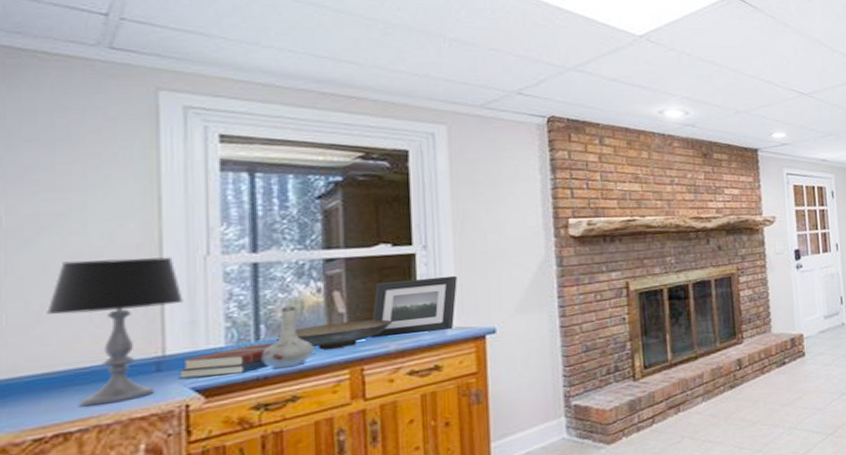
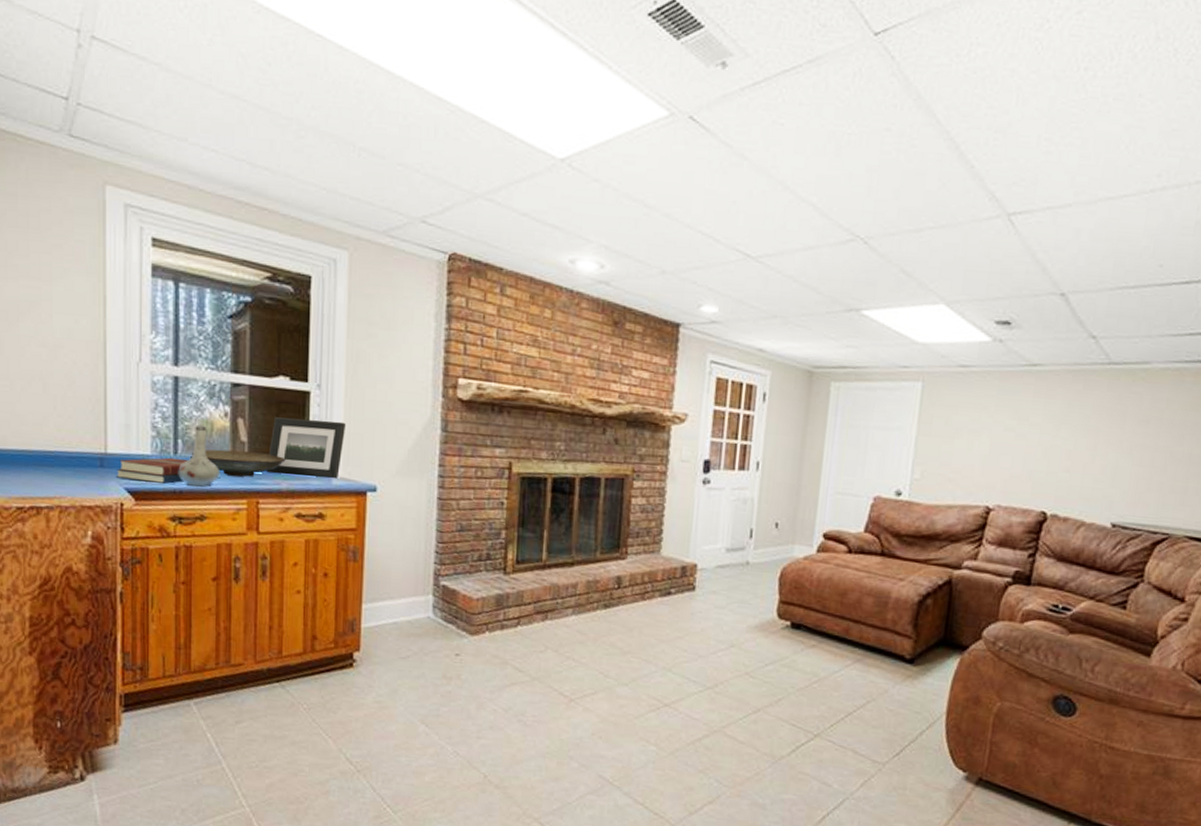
table lamp: present [47,257,183,408] -> none [25,349,121,490]

